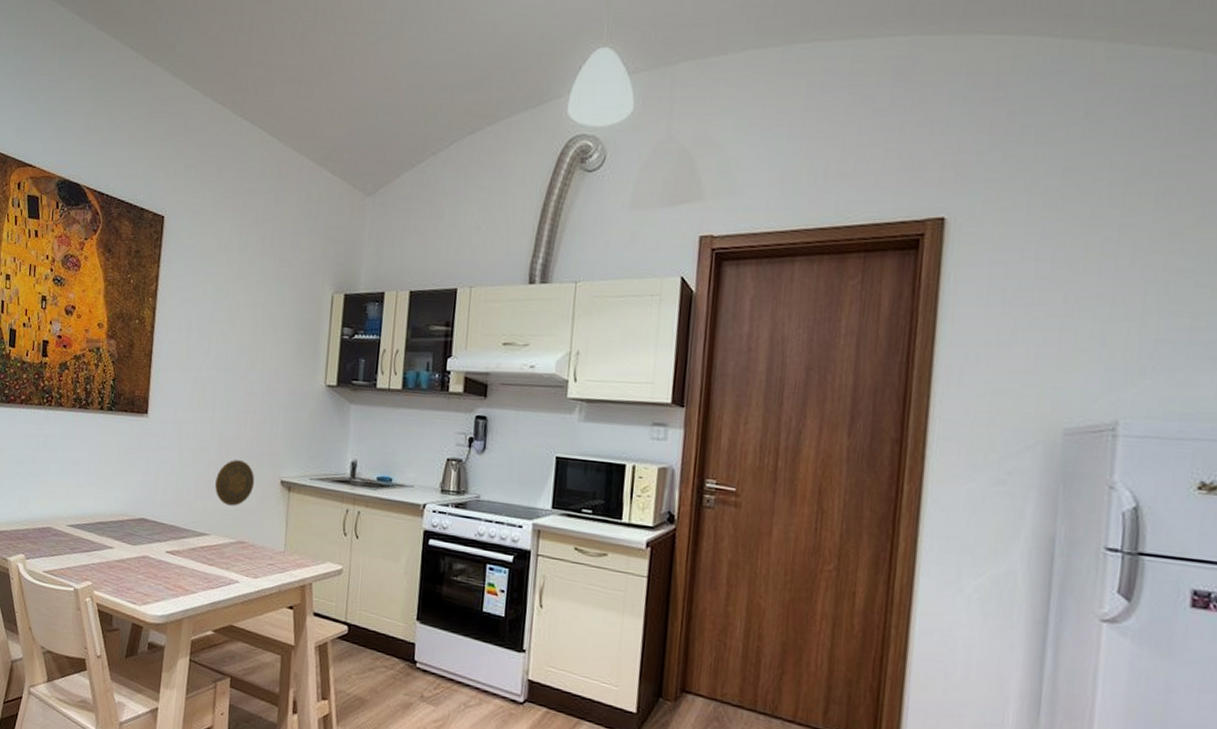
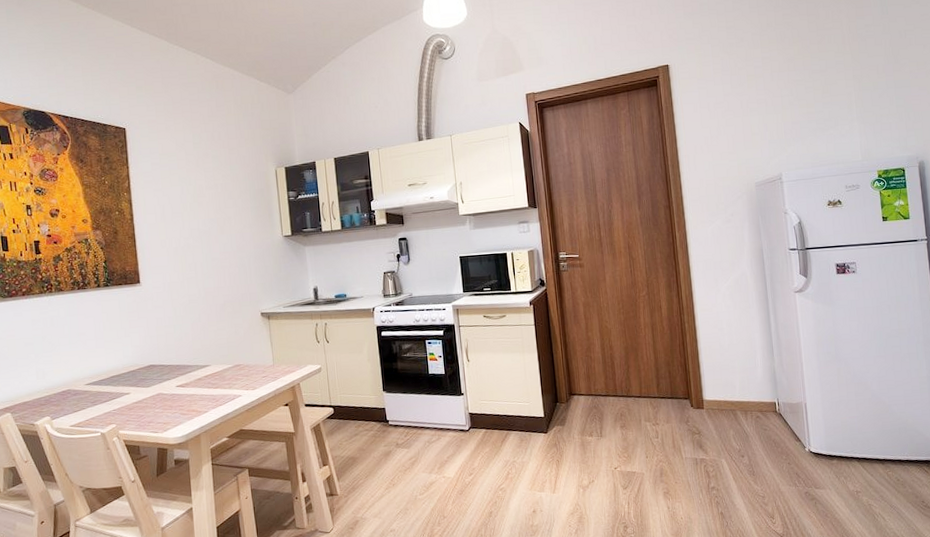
decorative plate: present [215,460,255,506] -> none [207,304,240,340]

